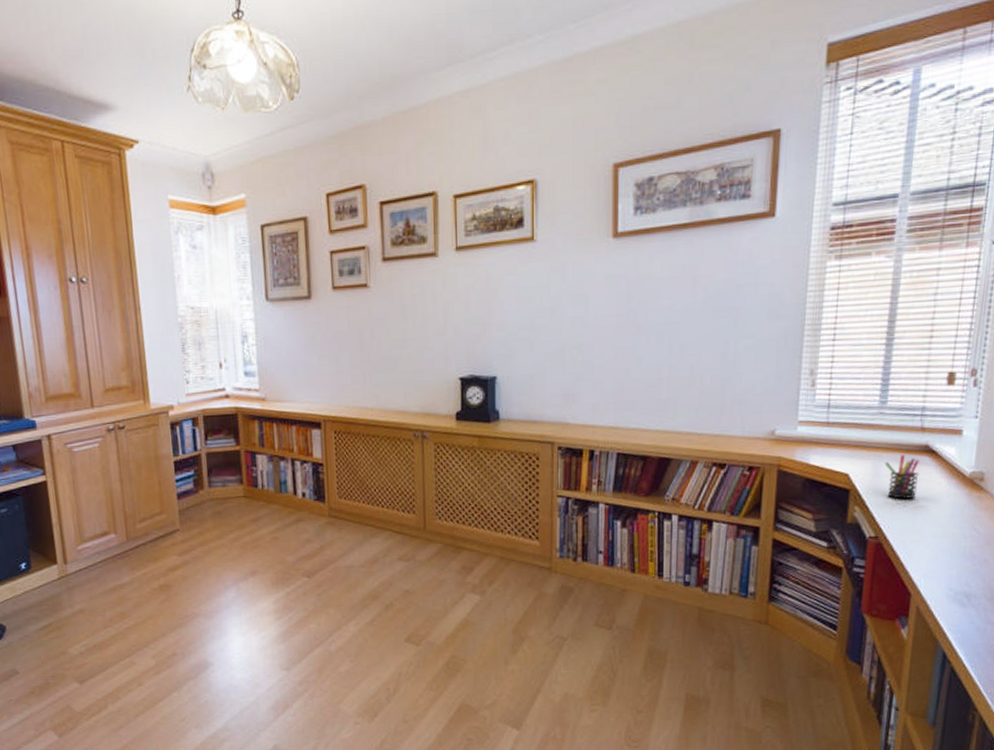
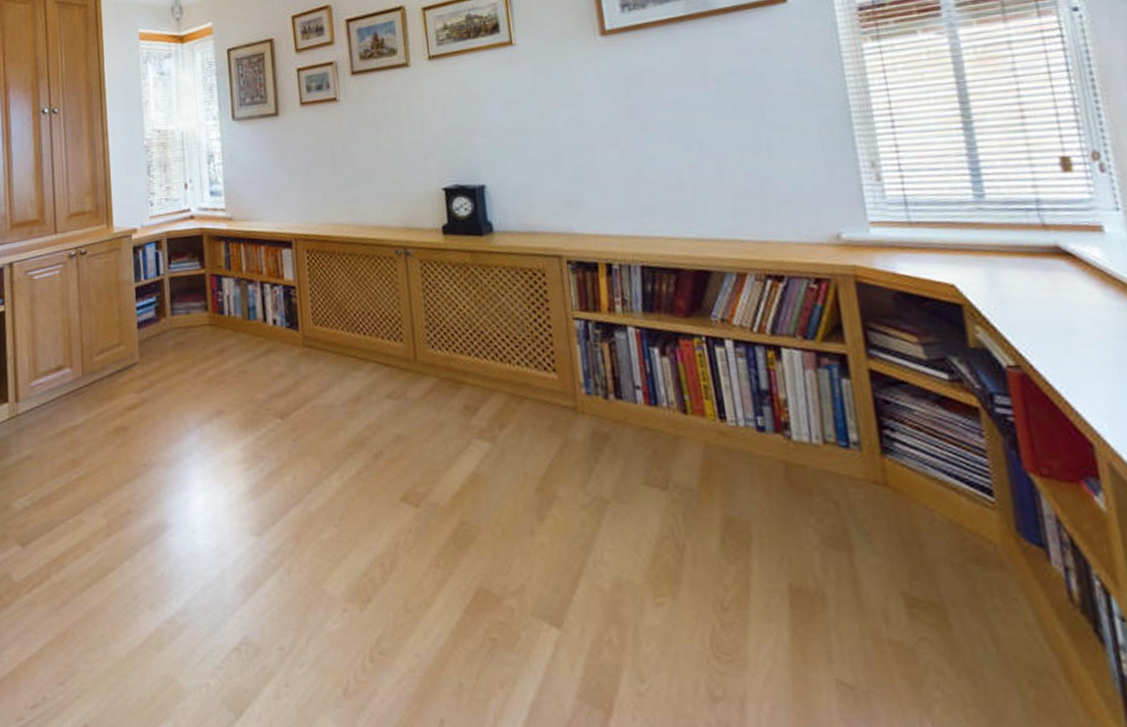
pen holder: present [884,455,919,500] -> none [1002,259,1061,316]

